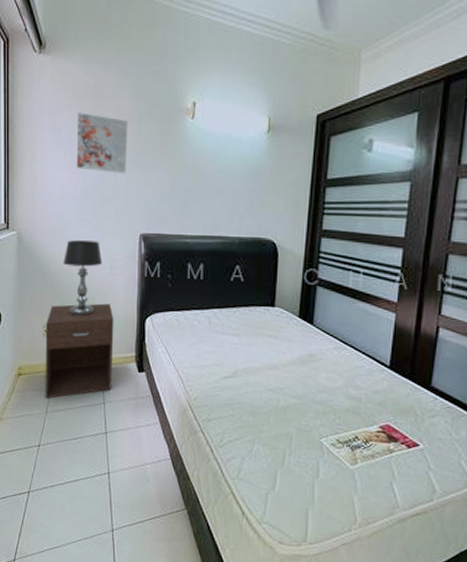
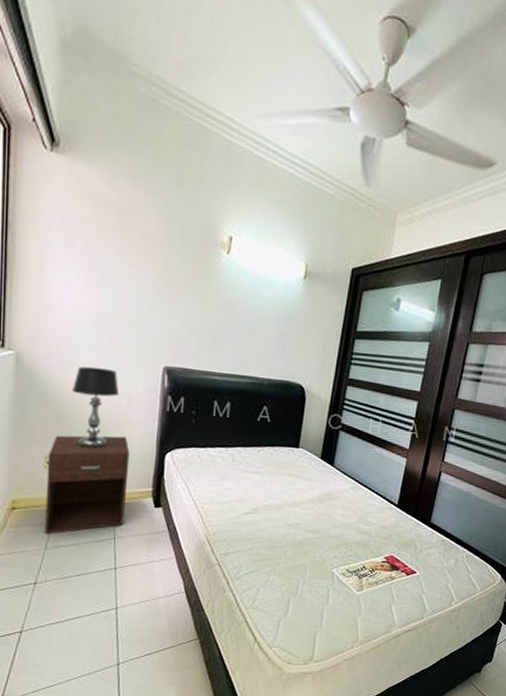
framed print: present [76,113,128,175] -> none [92,227,156,303]

